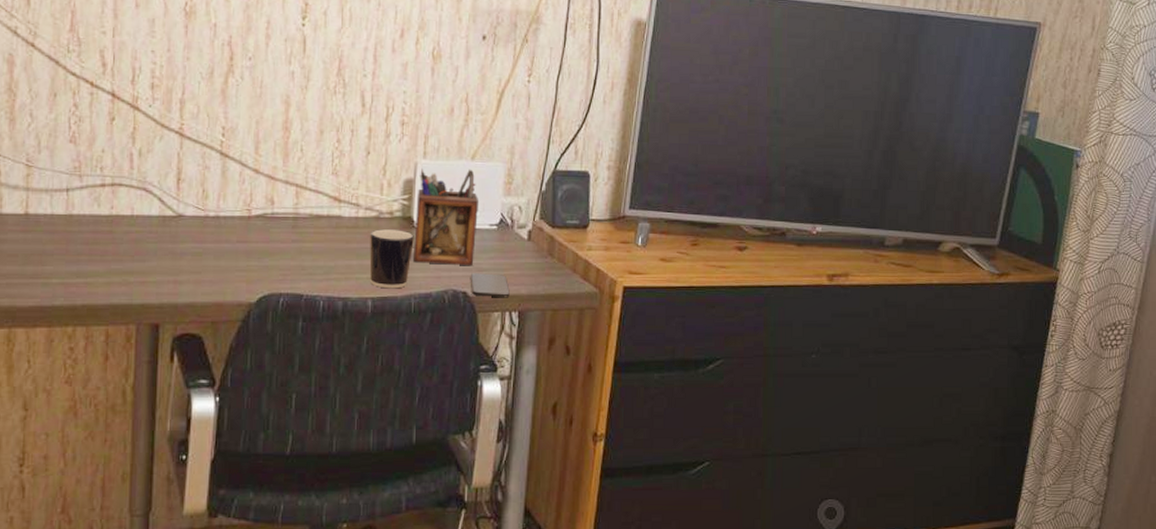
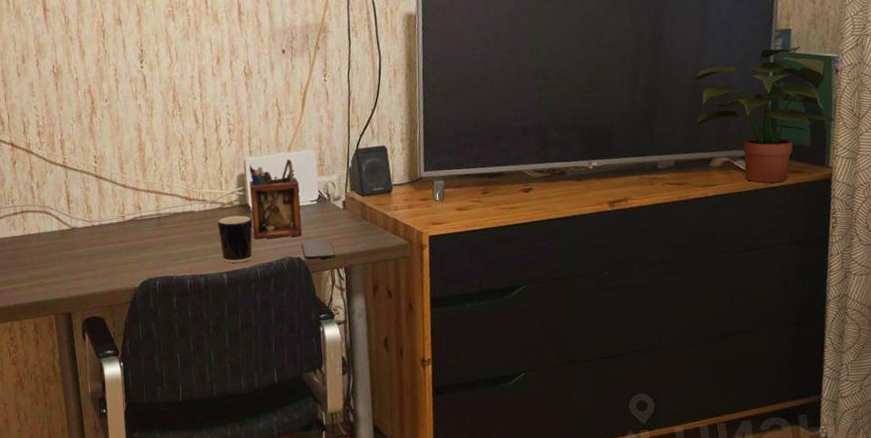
potted plant: none [928,130,1070,280] -> present [693,46,836,184]

